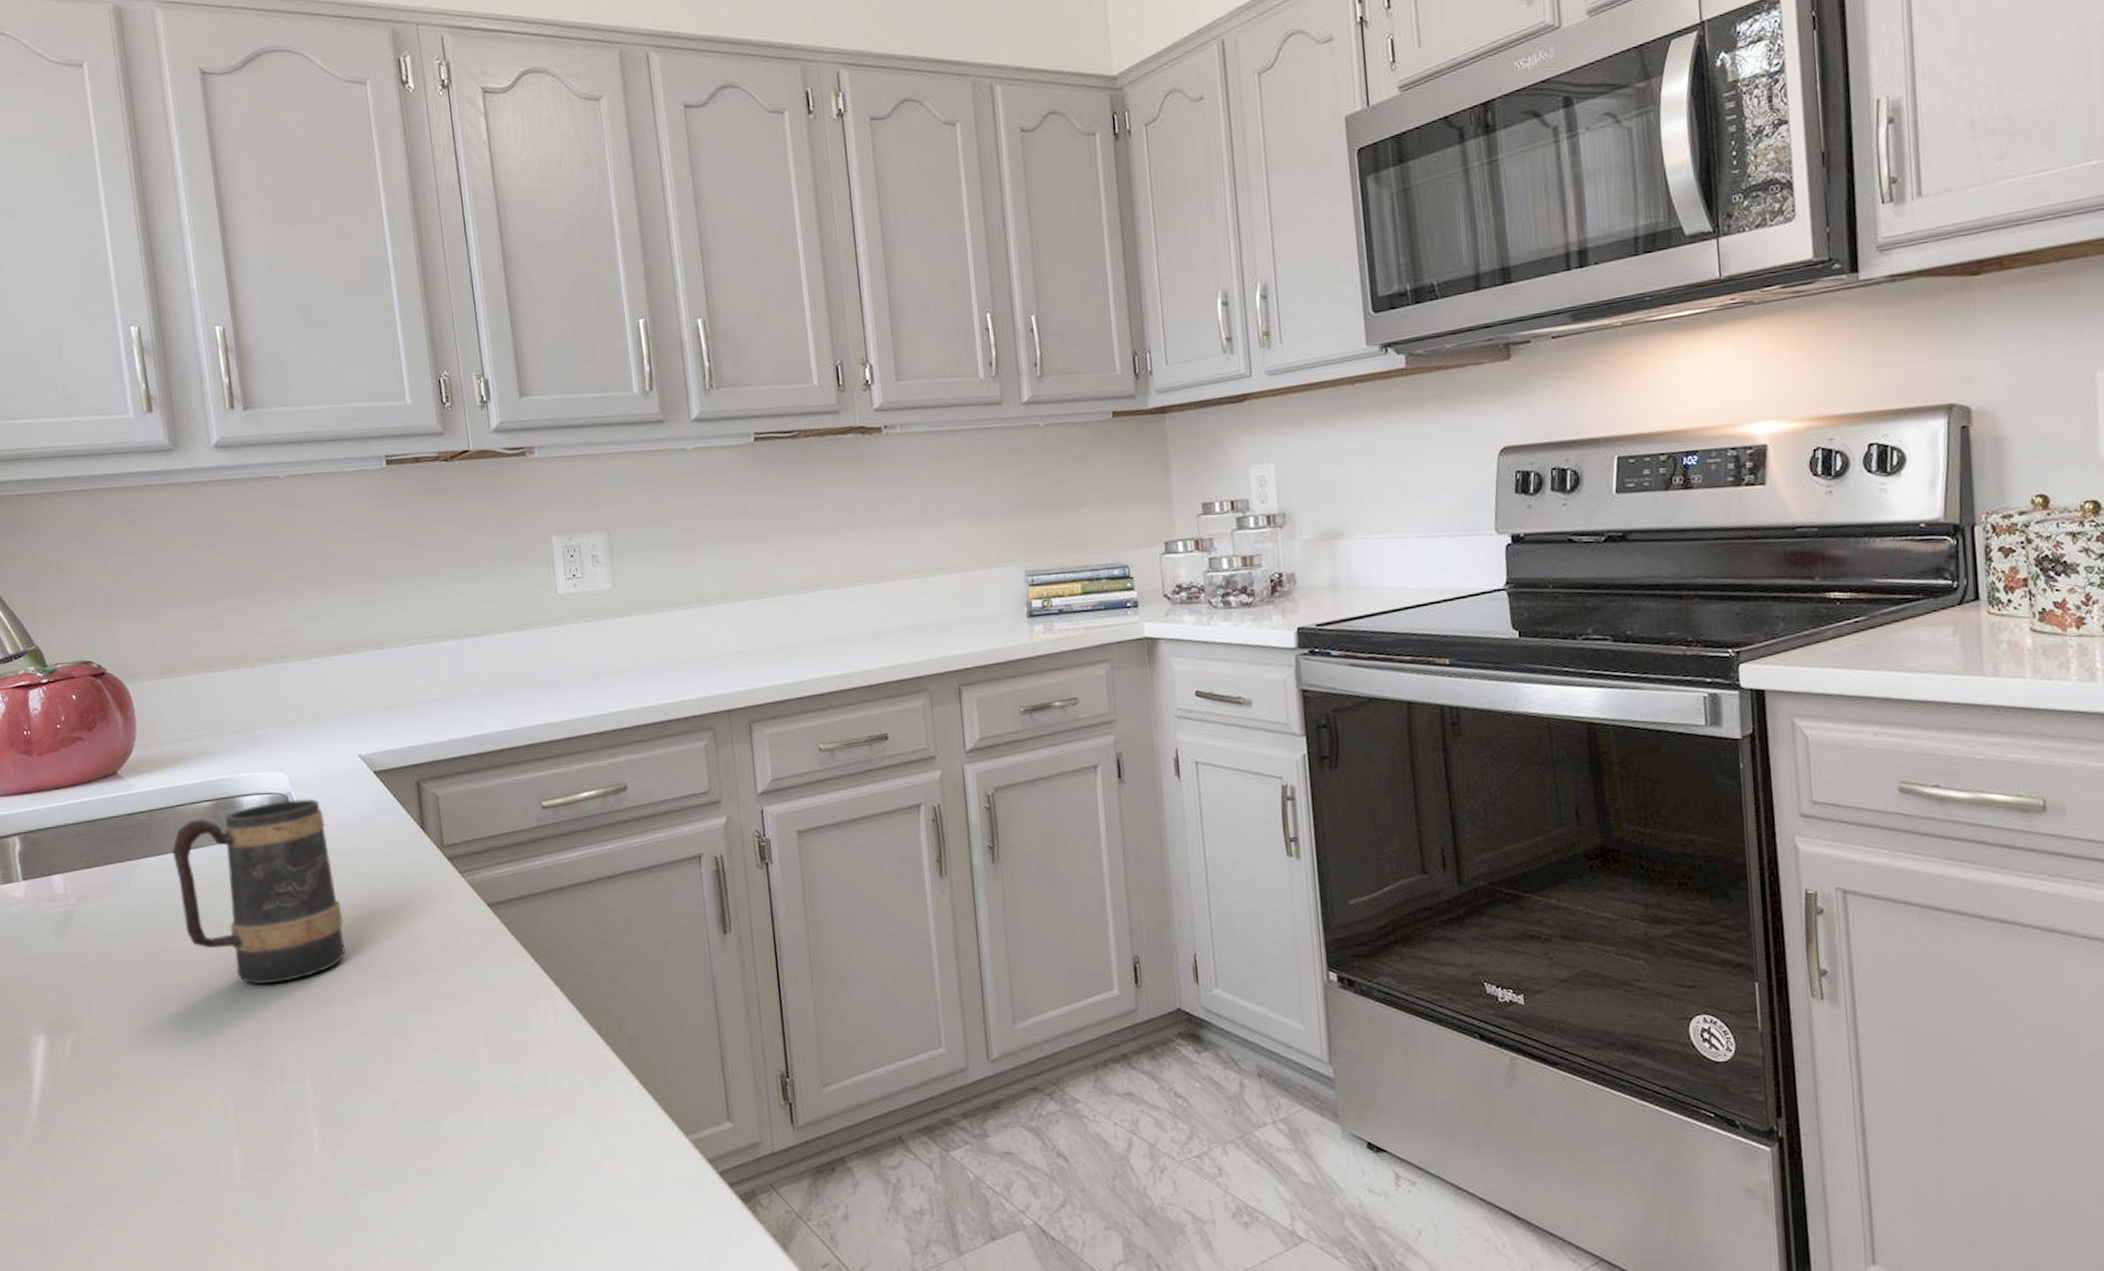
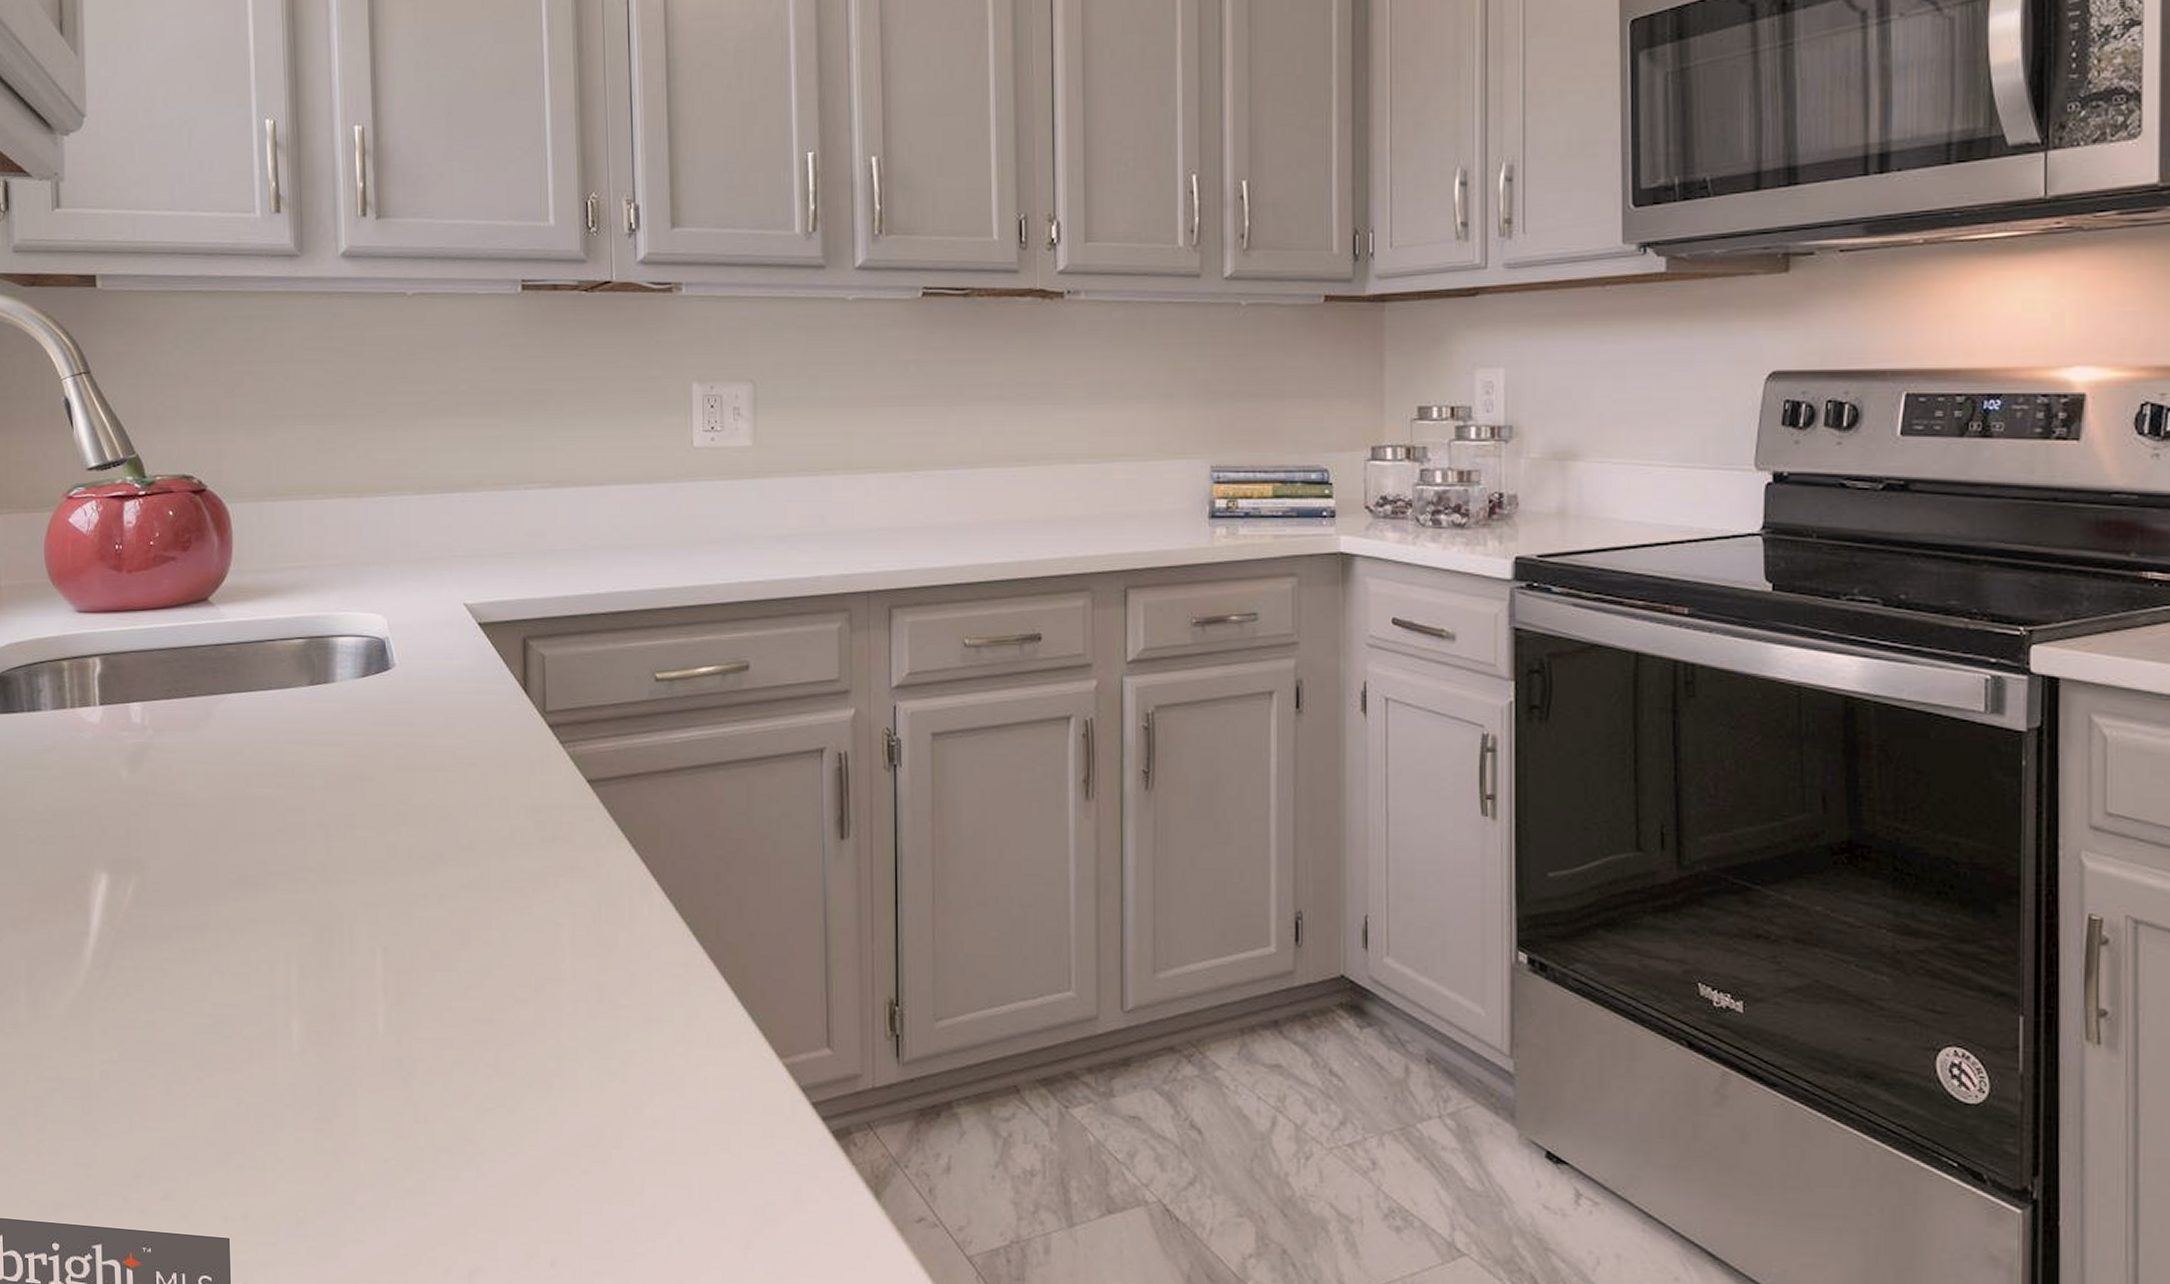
mug: present [172,799,346,984] -> none [258,646,431,844]

